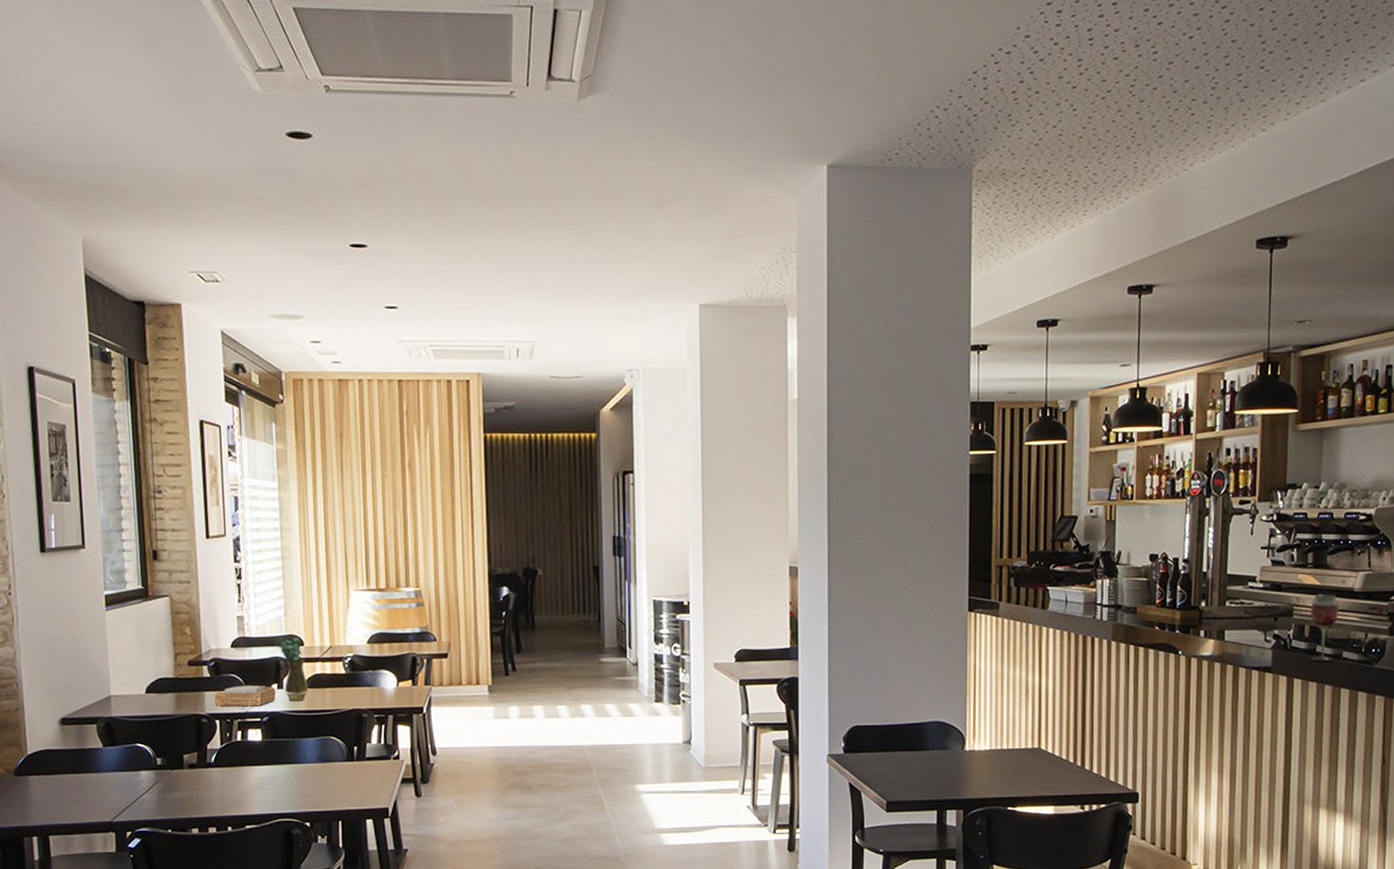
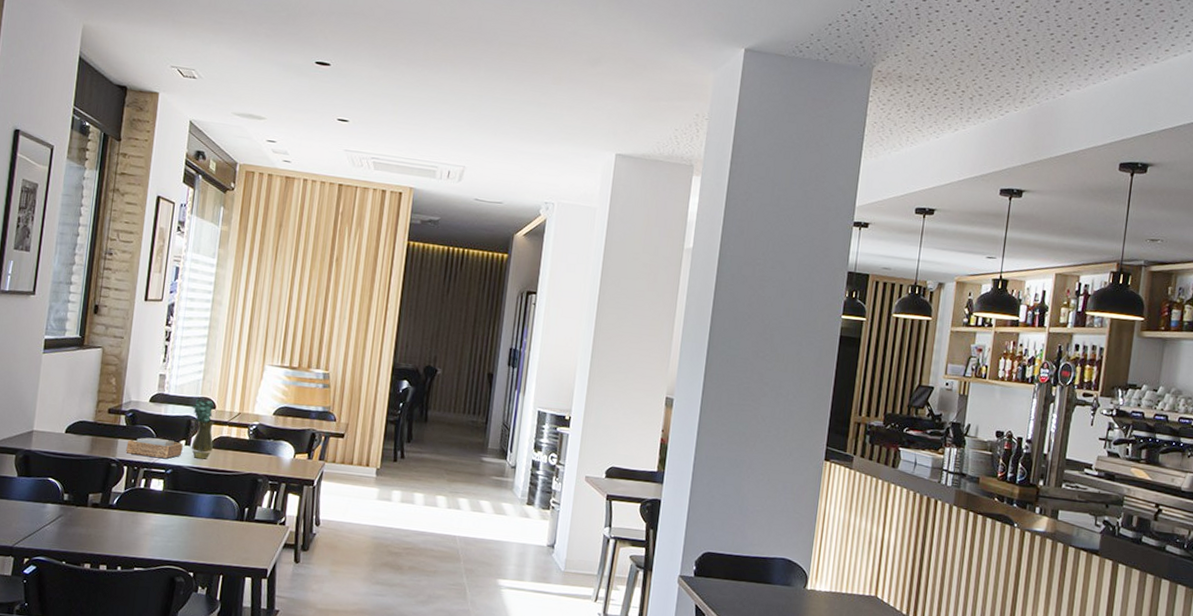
wineglass: present [1310,593,1339,662] -> none [1136,487,1167,553]

